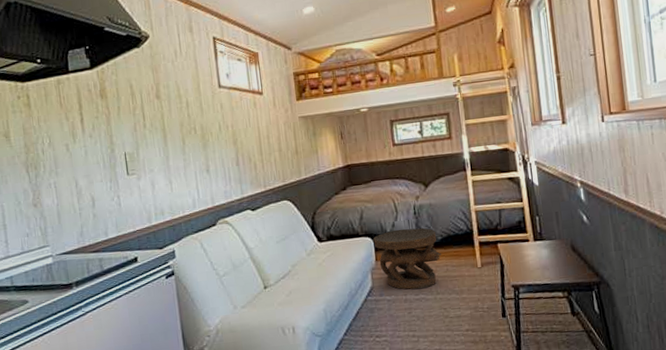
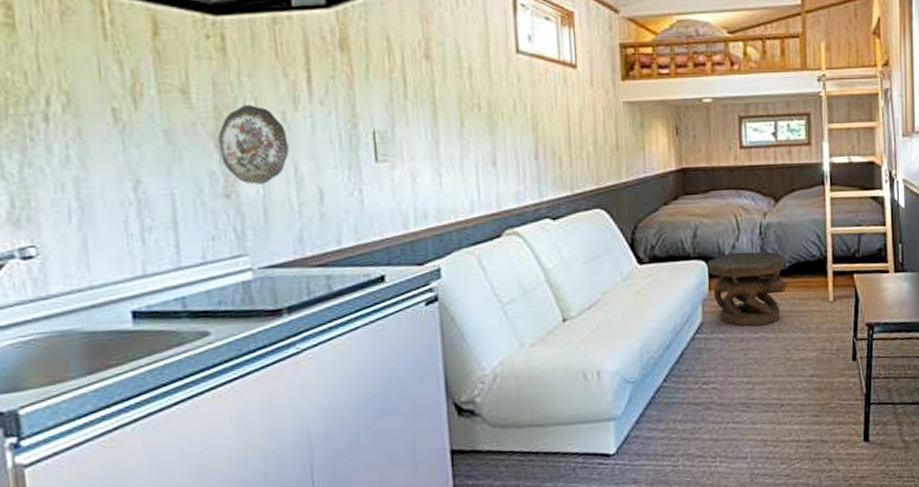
decorative plate: none [27,141,72,196] -> present [217,105,290,185]

